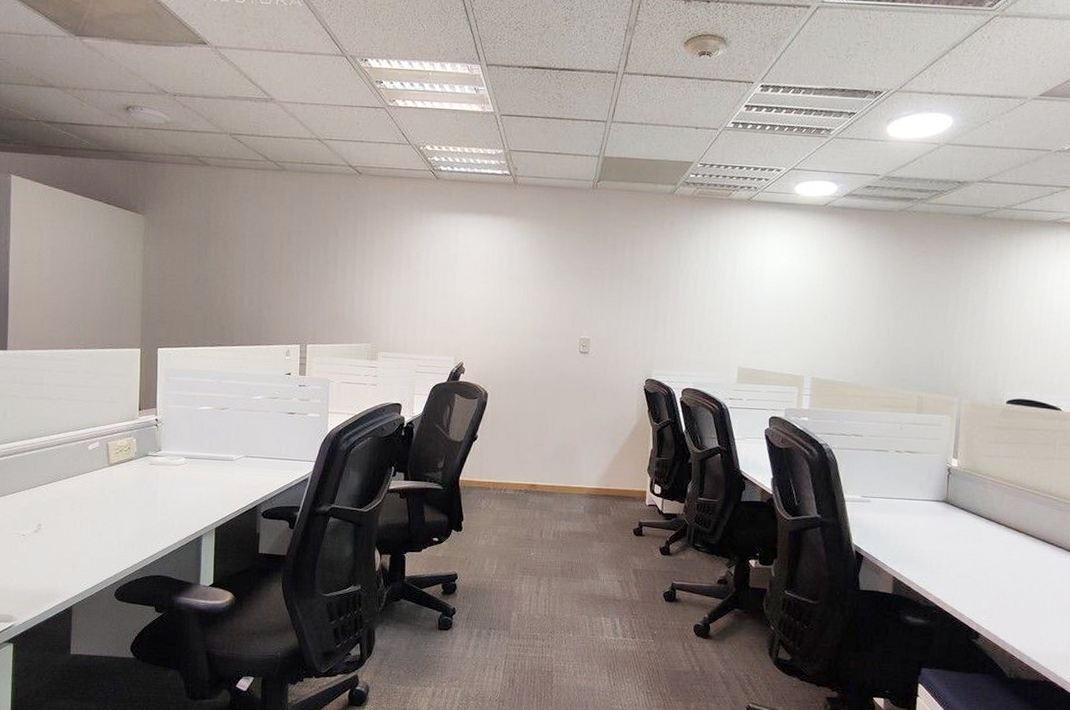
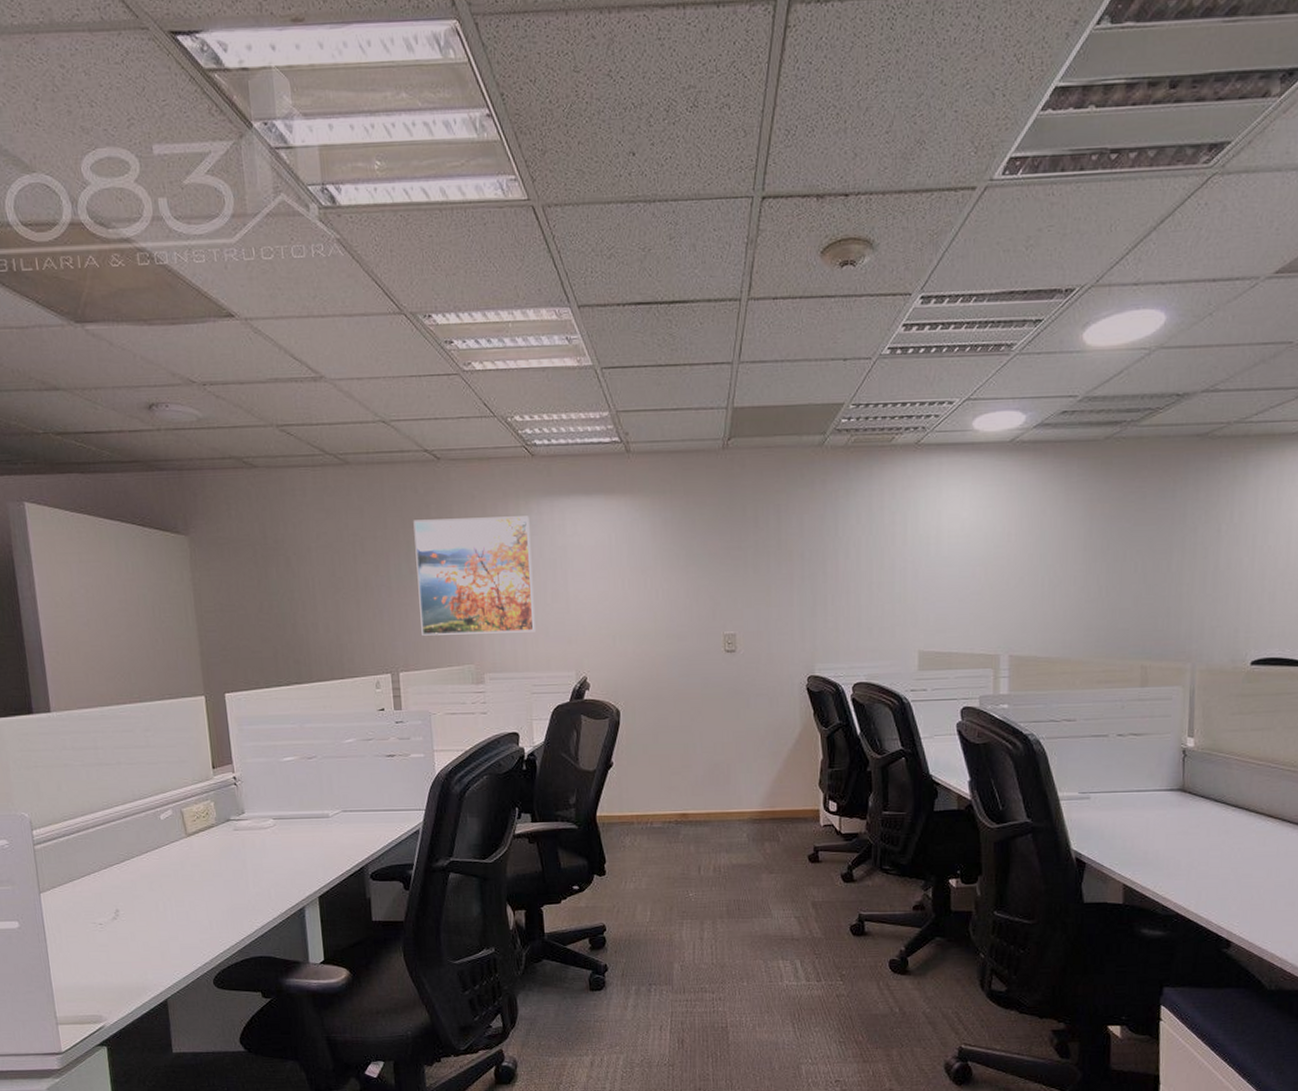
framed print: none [330,221,429,322] -> present [413,516,535,636]

